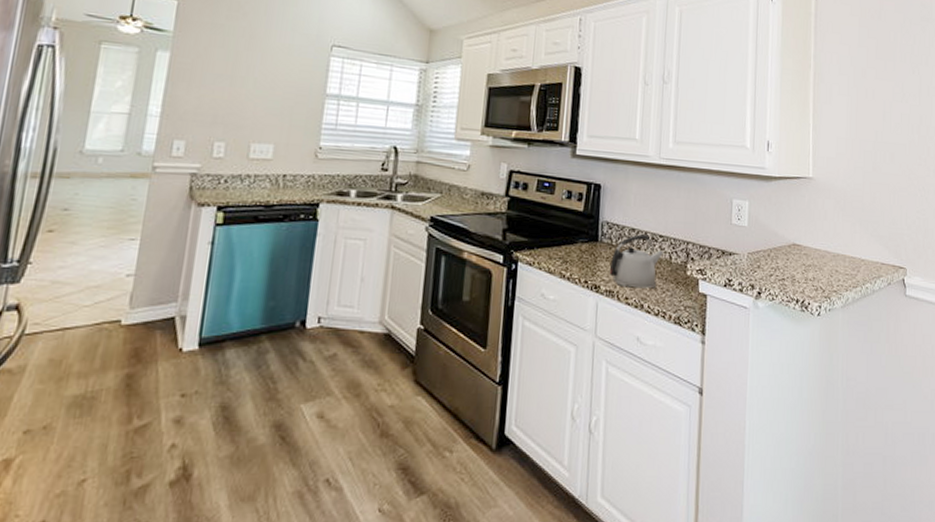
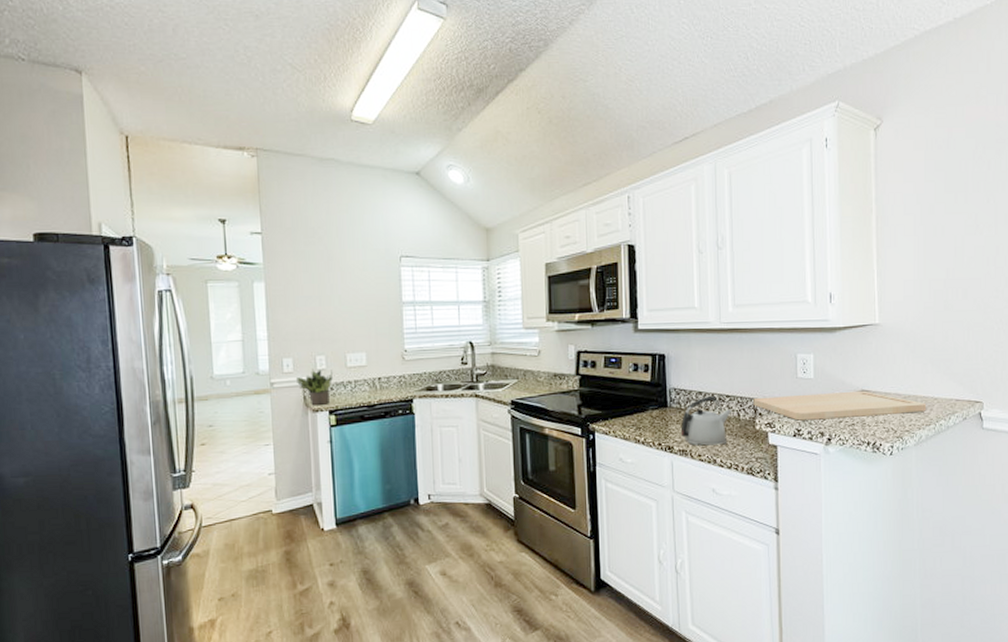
potted plant: none [185,156,231,200] -> present [297,369,333,406]
cutting board: none [686,241,854,273] -> present [753,390,927,421]

